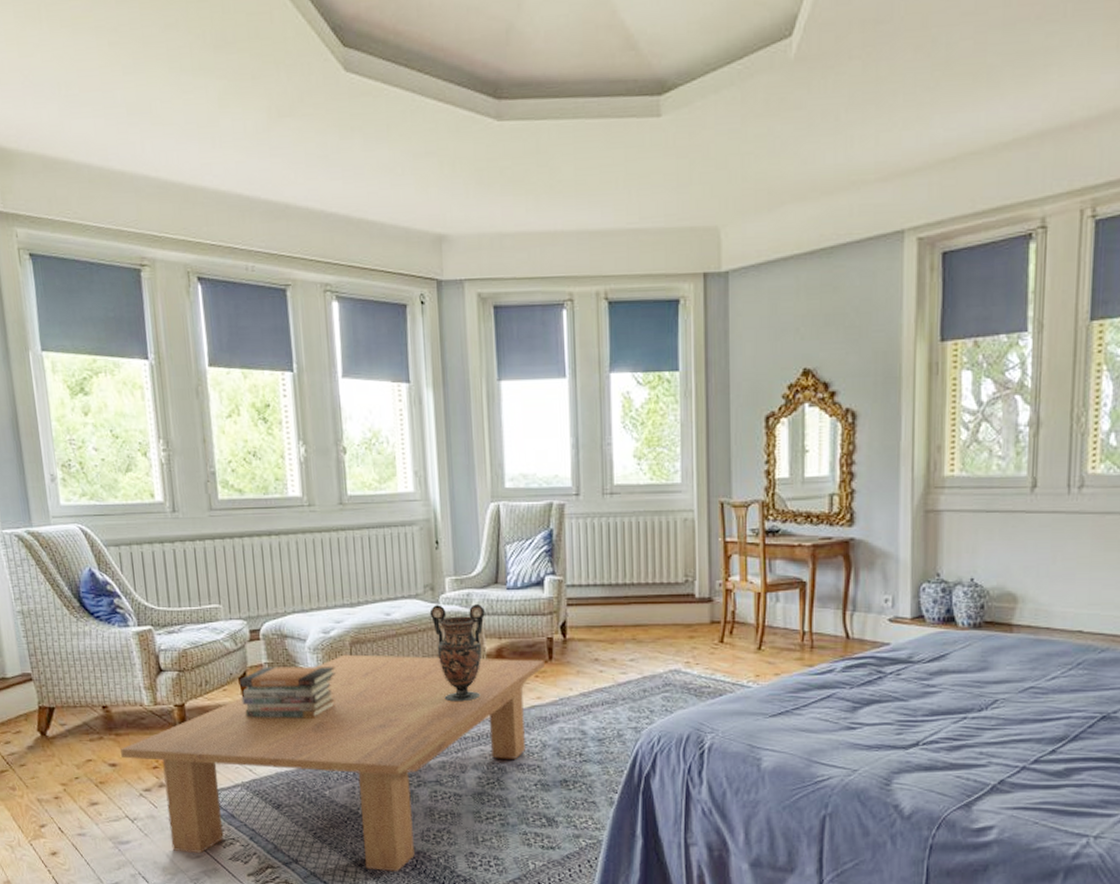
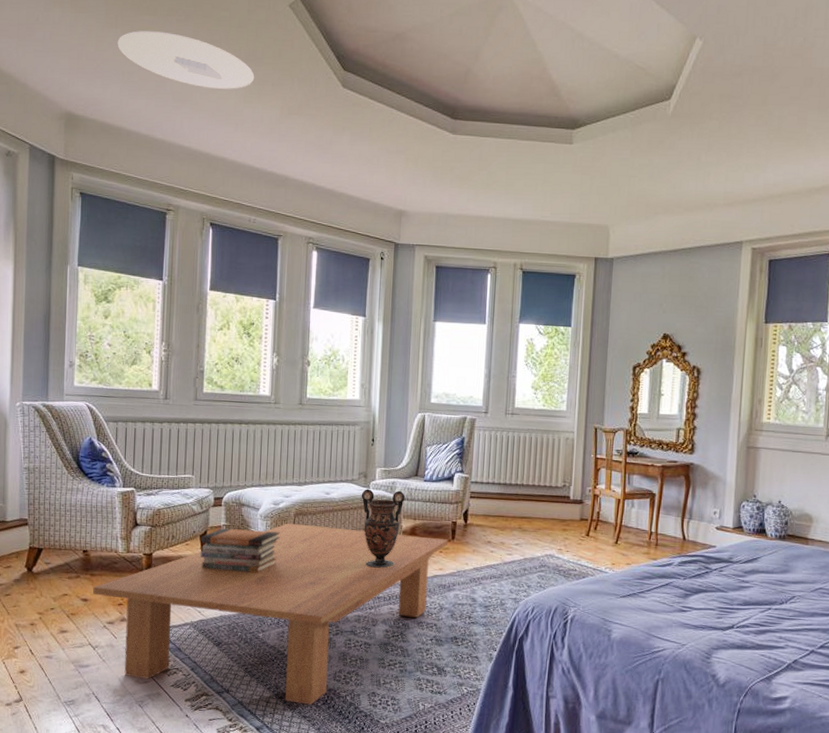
ceiling light: none [44,20,229,94] -> present [117,31,255,90]

